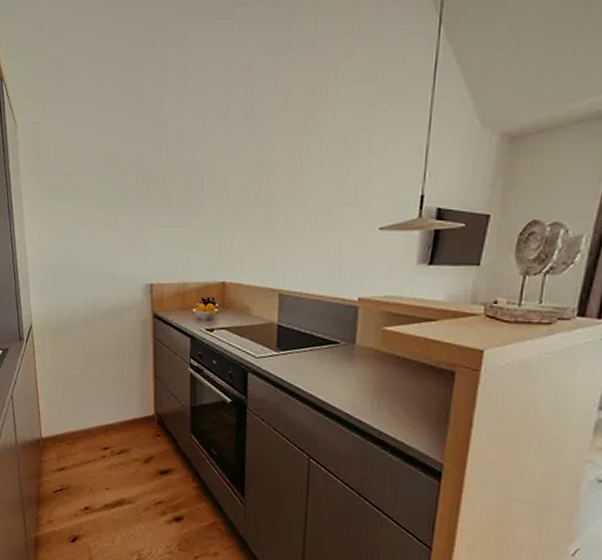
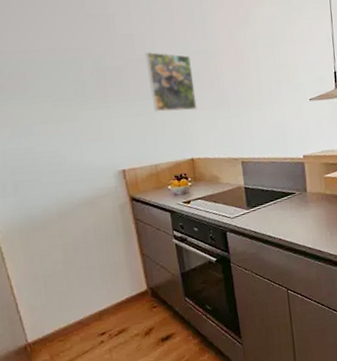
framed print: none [191,159,240,228] -> present [145,52,197,112]

